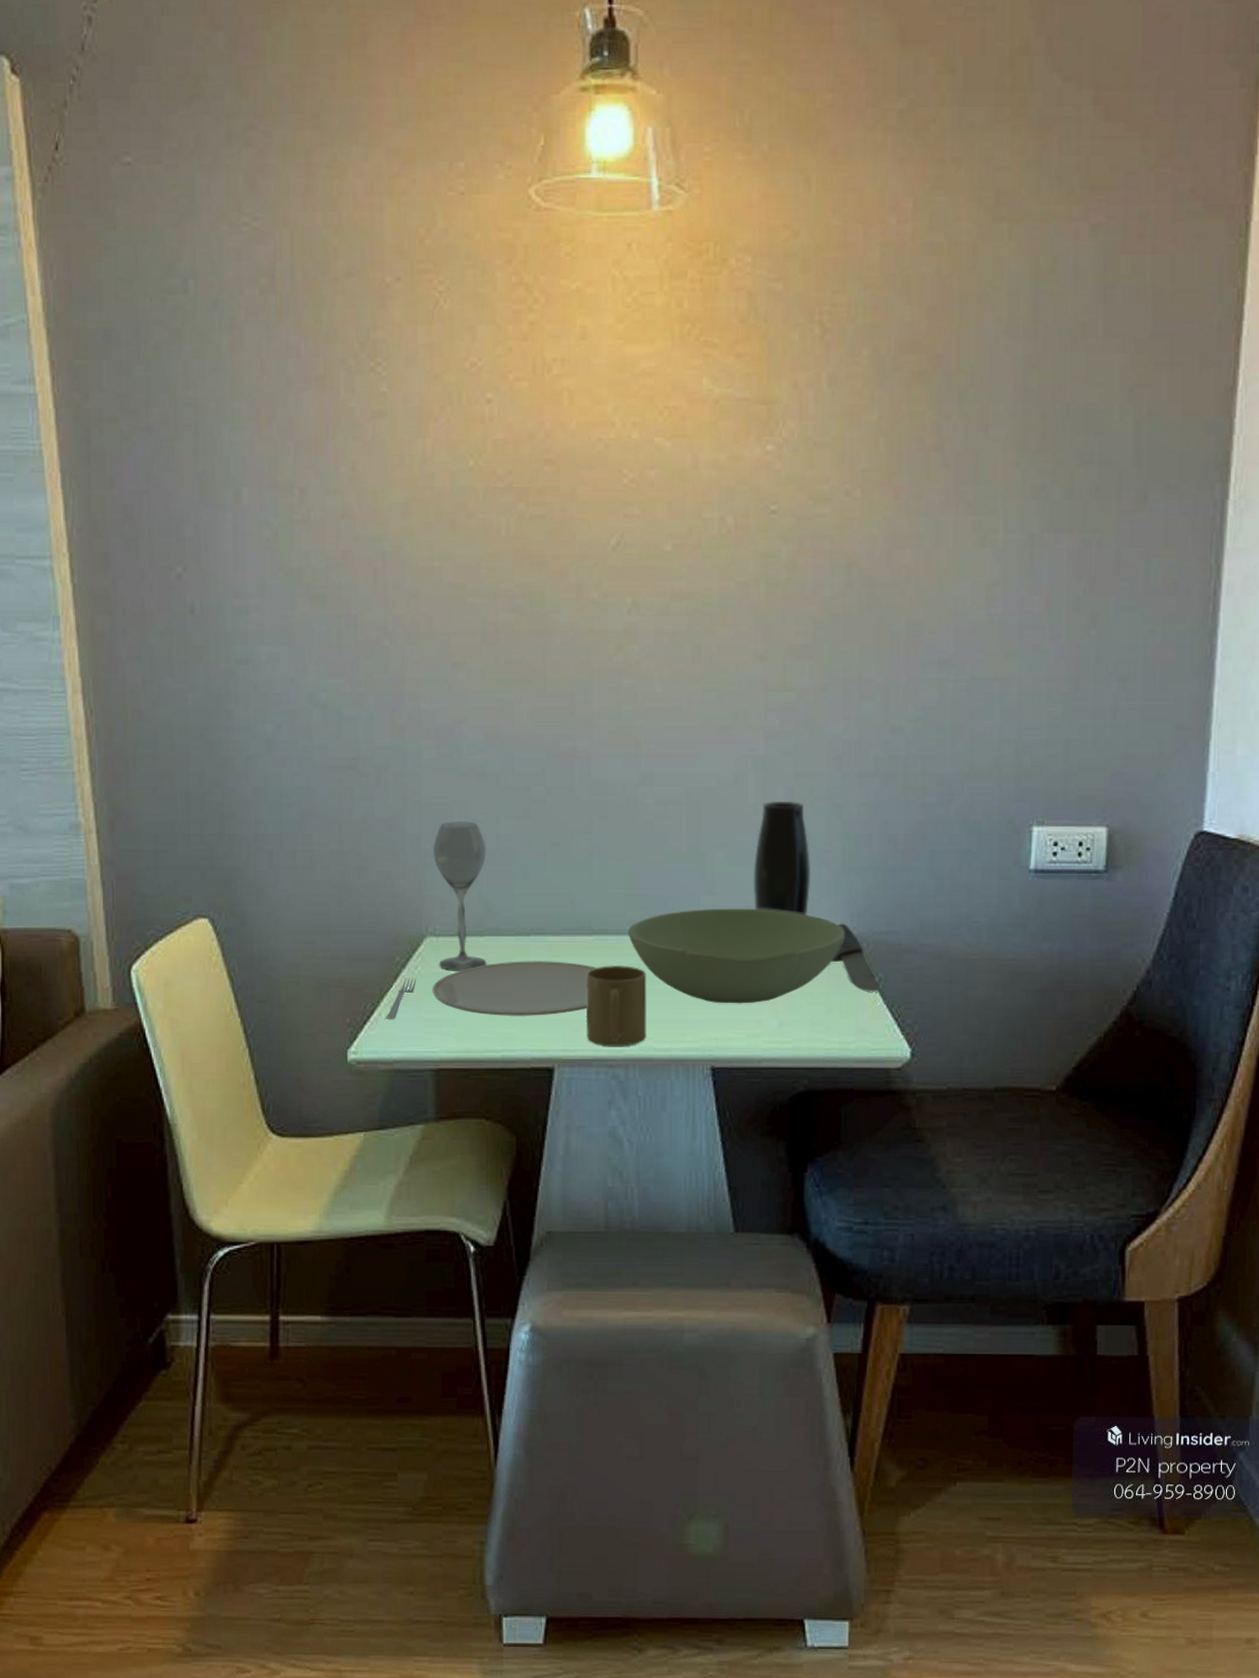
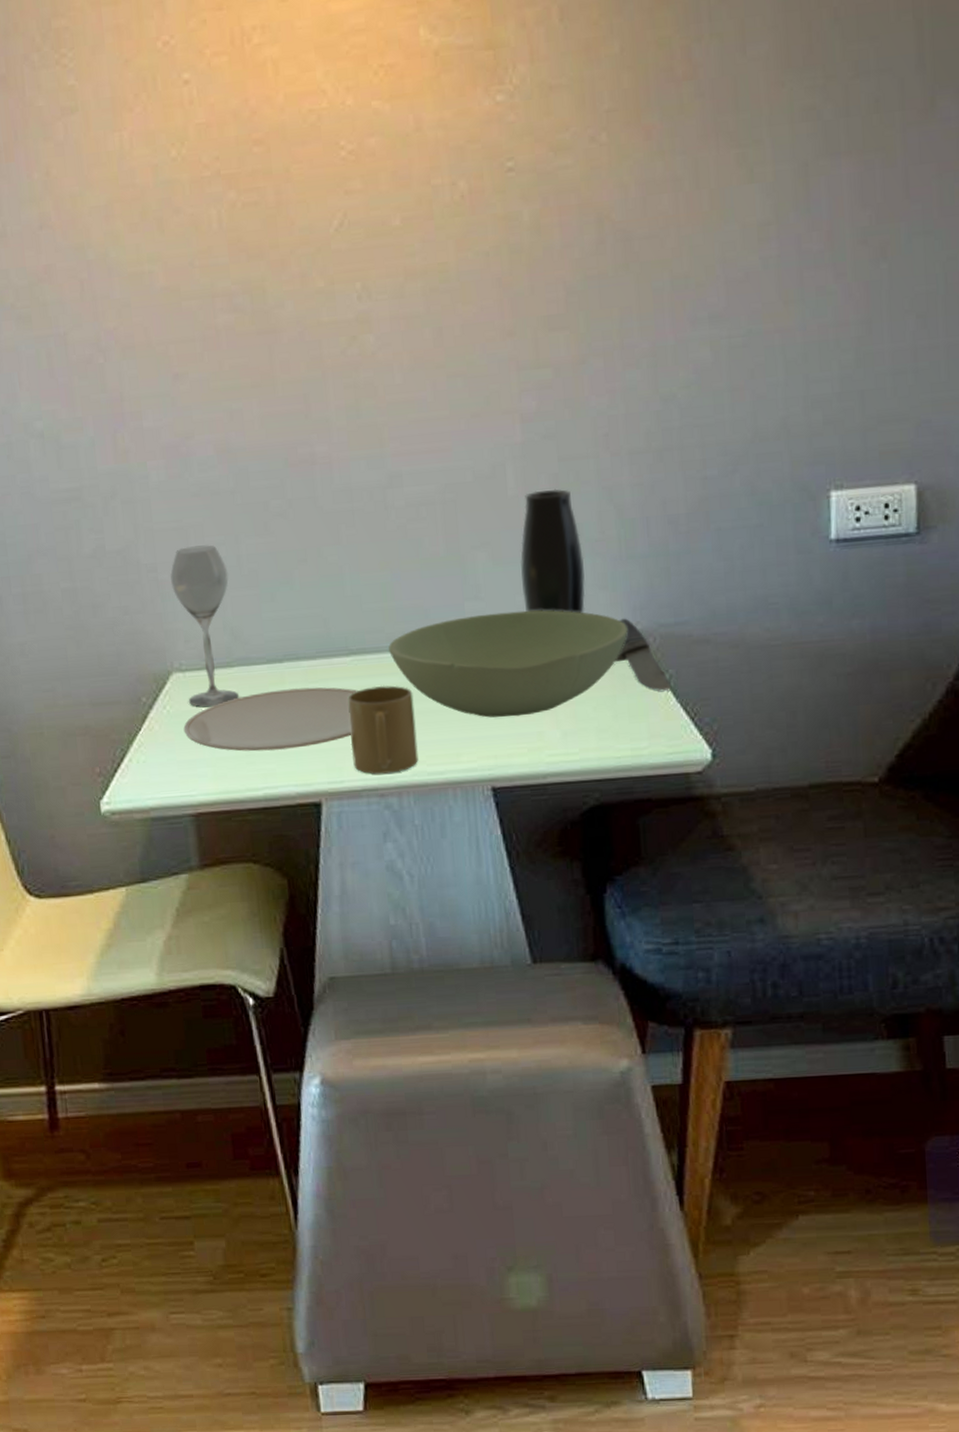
fork: present [384,978,417,1020] -> none [135,718,167,766]

